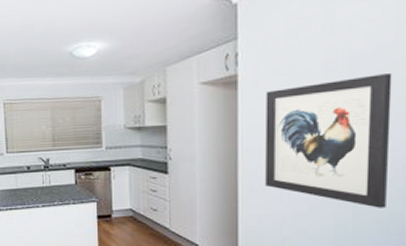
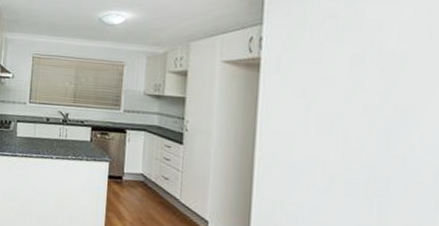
wall art: present [265,73,392,208] -> none [283,74,425,215]

